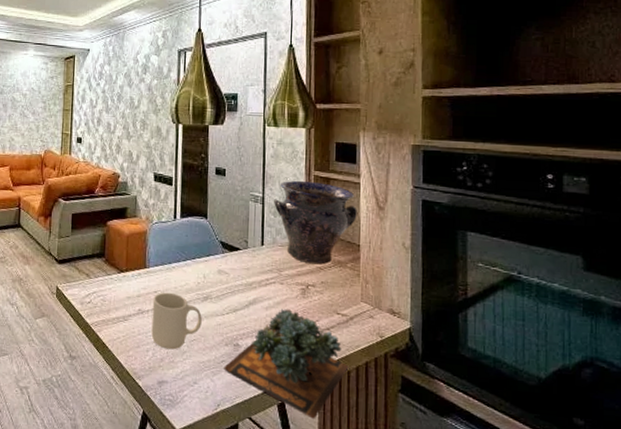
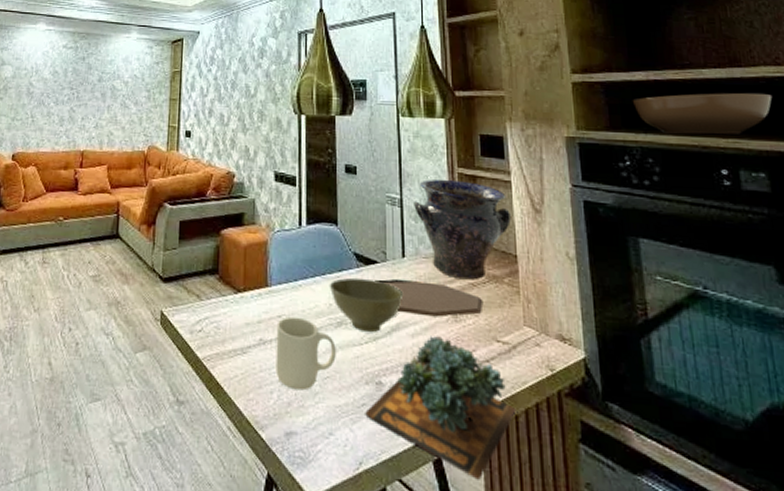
bowl: none [198,261,261,305] -> present [329,277,404,332]
placemat: none [237,262,328,294] -> present [375,278,483,317]
bowl: none [475,107,603,145] -> present [632,92,773,136]

